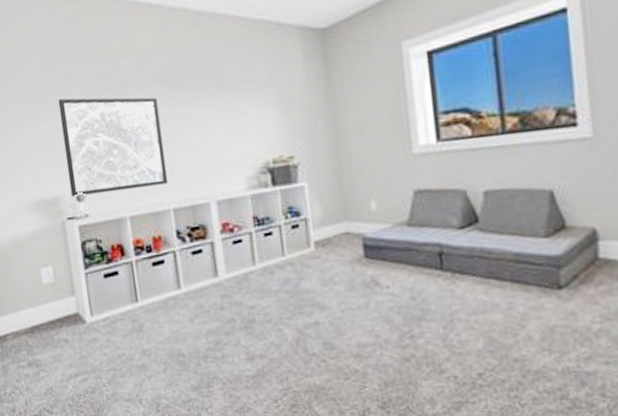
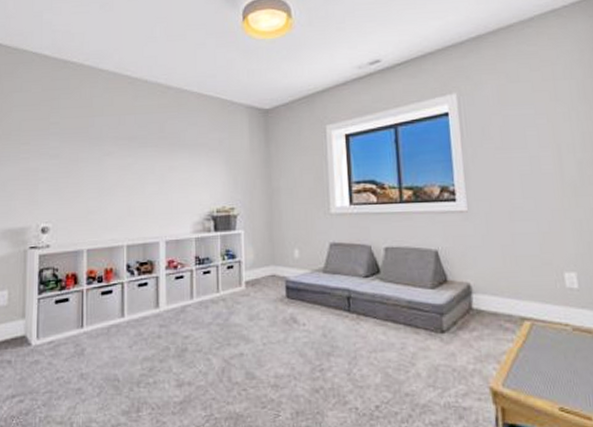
wall art: present [58,97,169,197] -> none [37,144,126,228]

